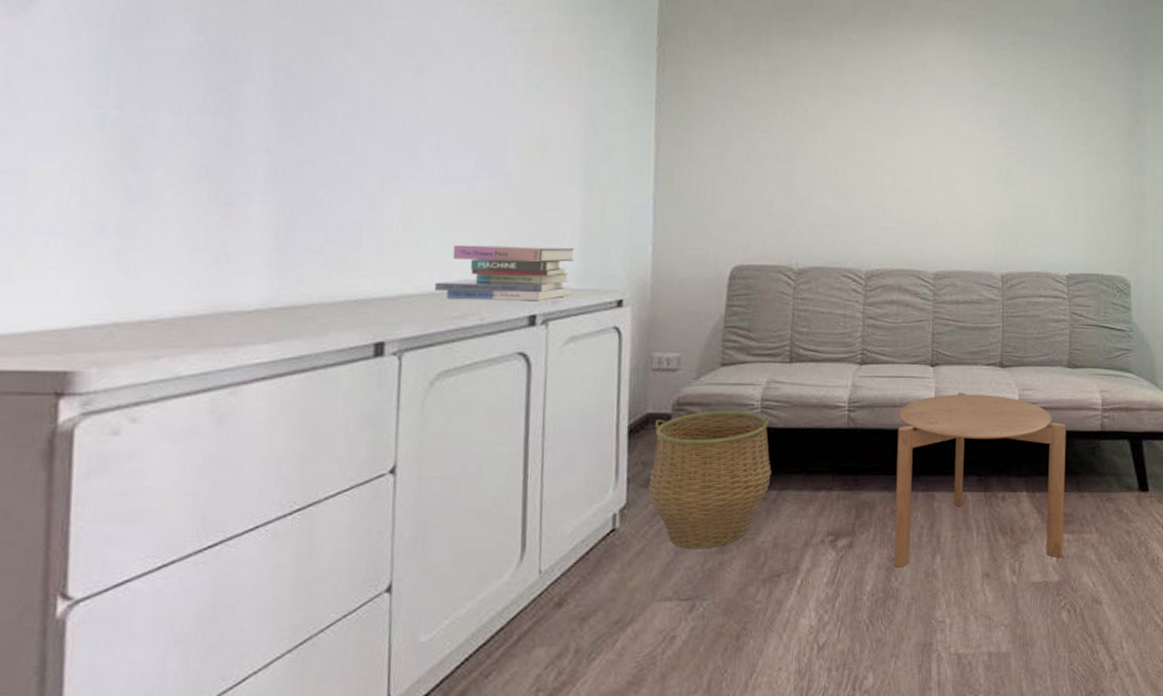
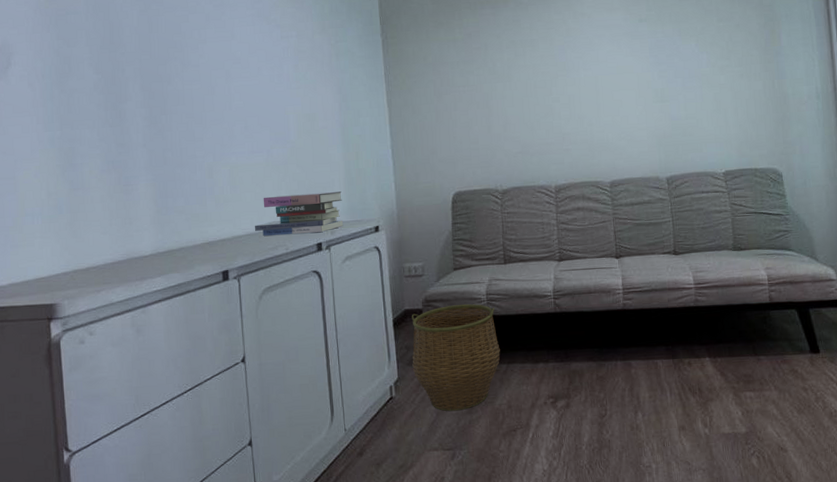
side table: present [894,392,1067,568] -> none [594,277,747,423]

